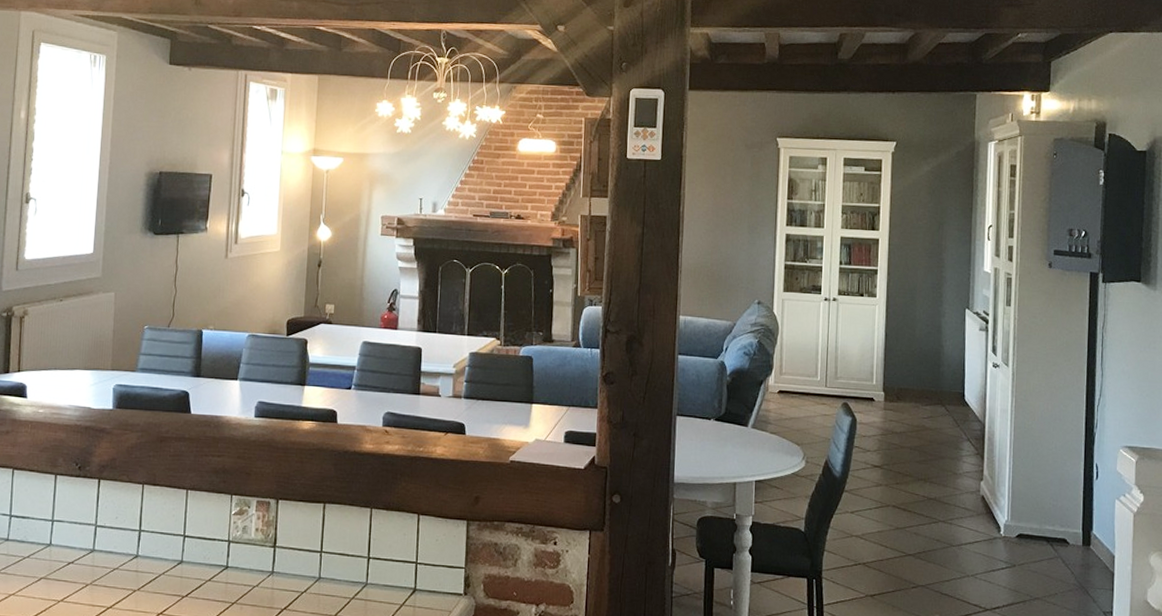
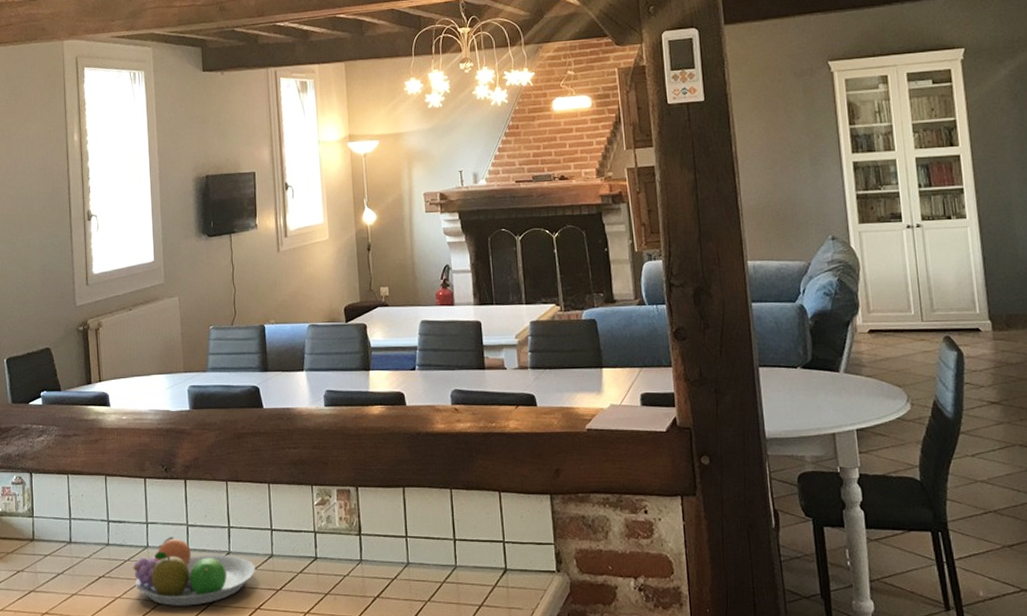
fruit bowl: none [31,536,162,608] -> present [132,537,255,606]

